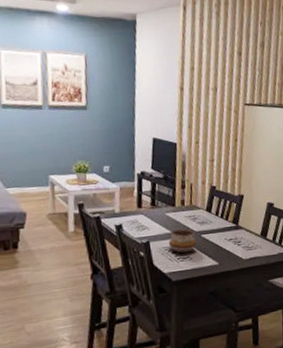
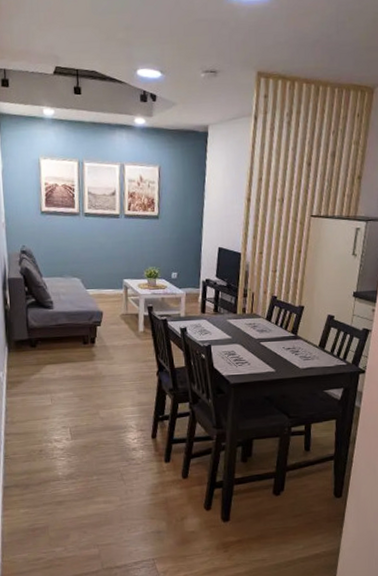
decorative bowl: present [168,229,196,254] -> none [228,336,255,359]

